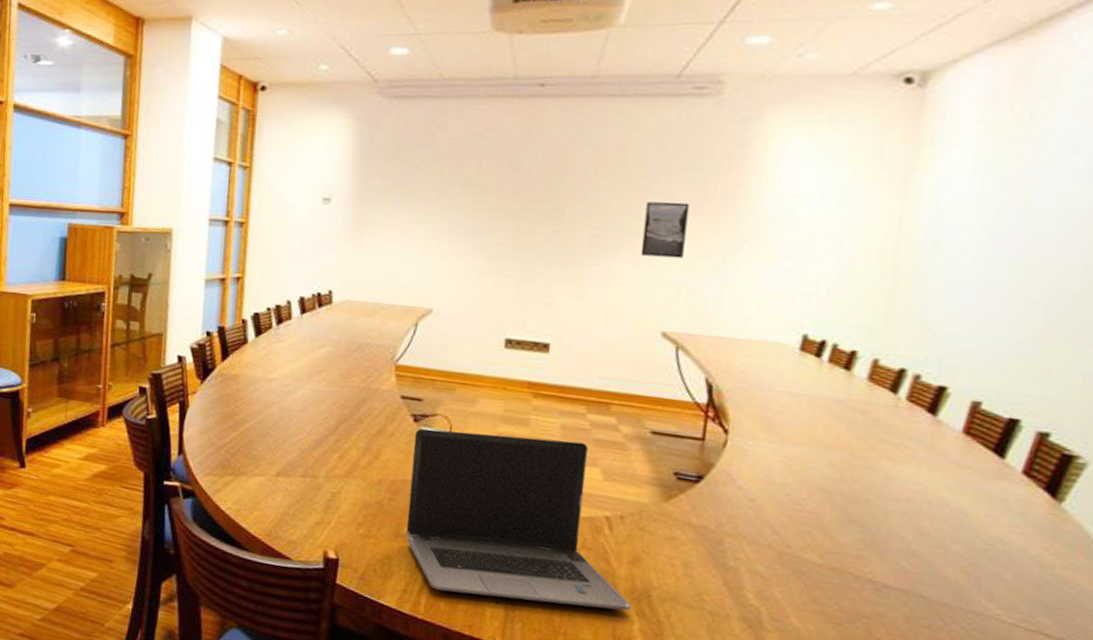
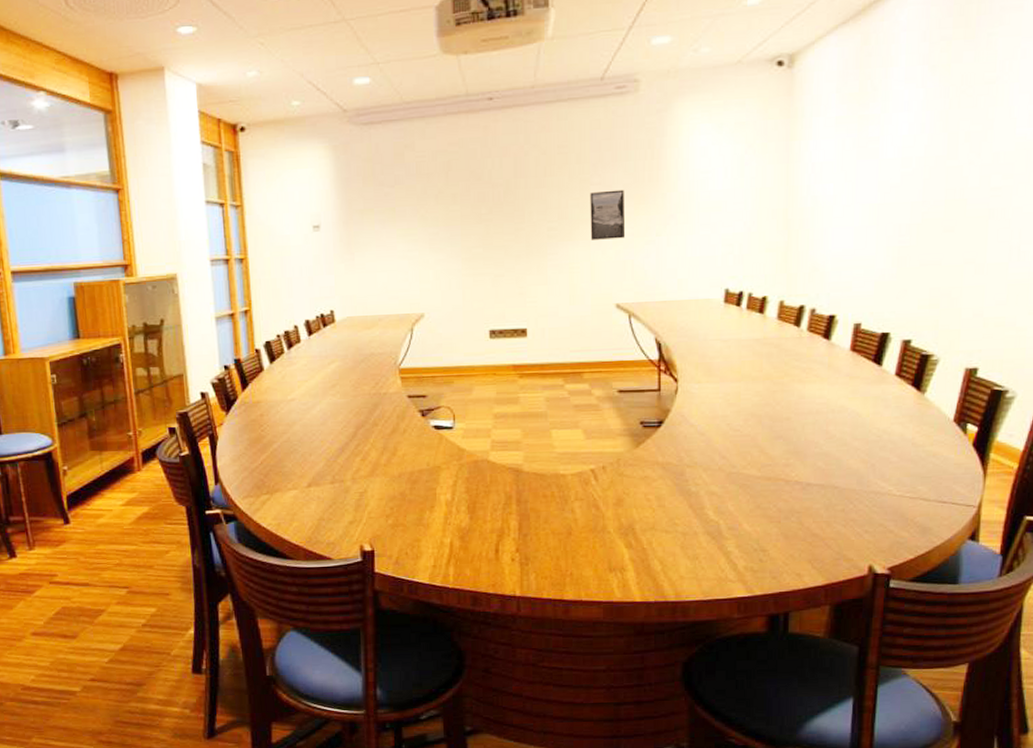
laptop computer: present [406,428,632,611] -> none [424,410,621,560]

